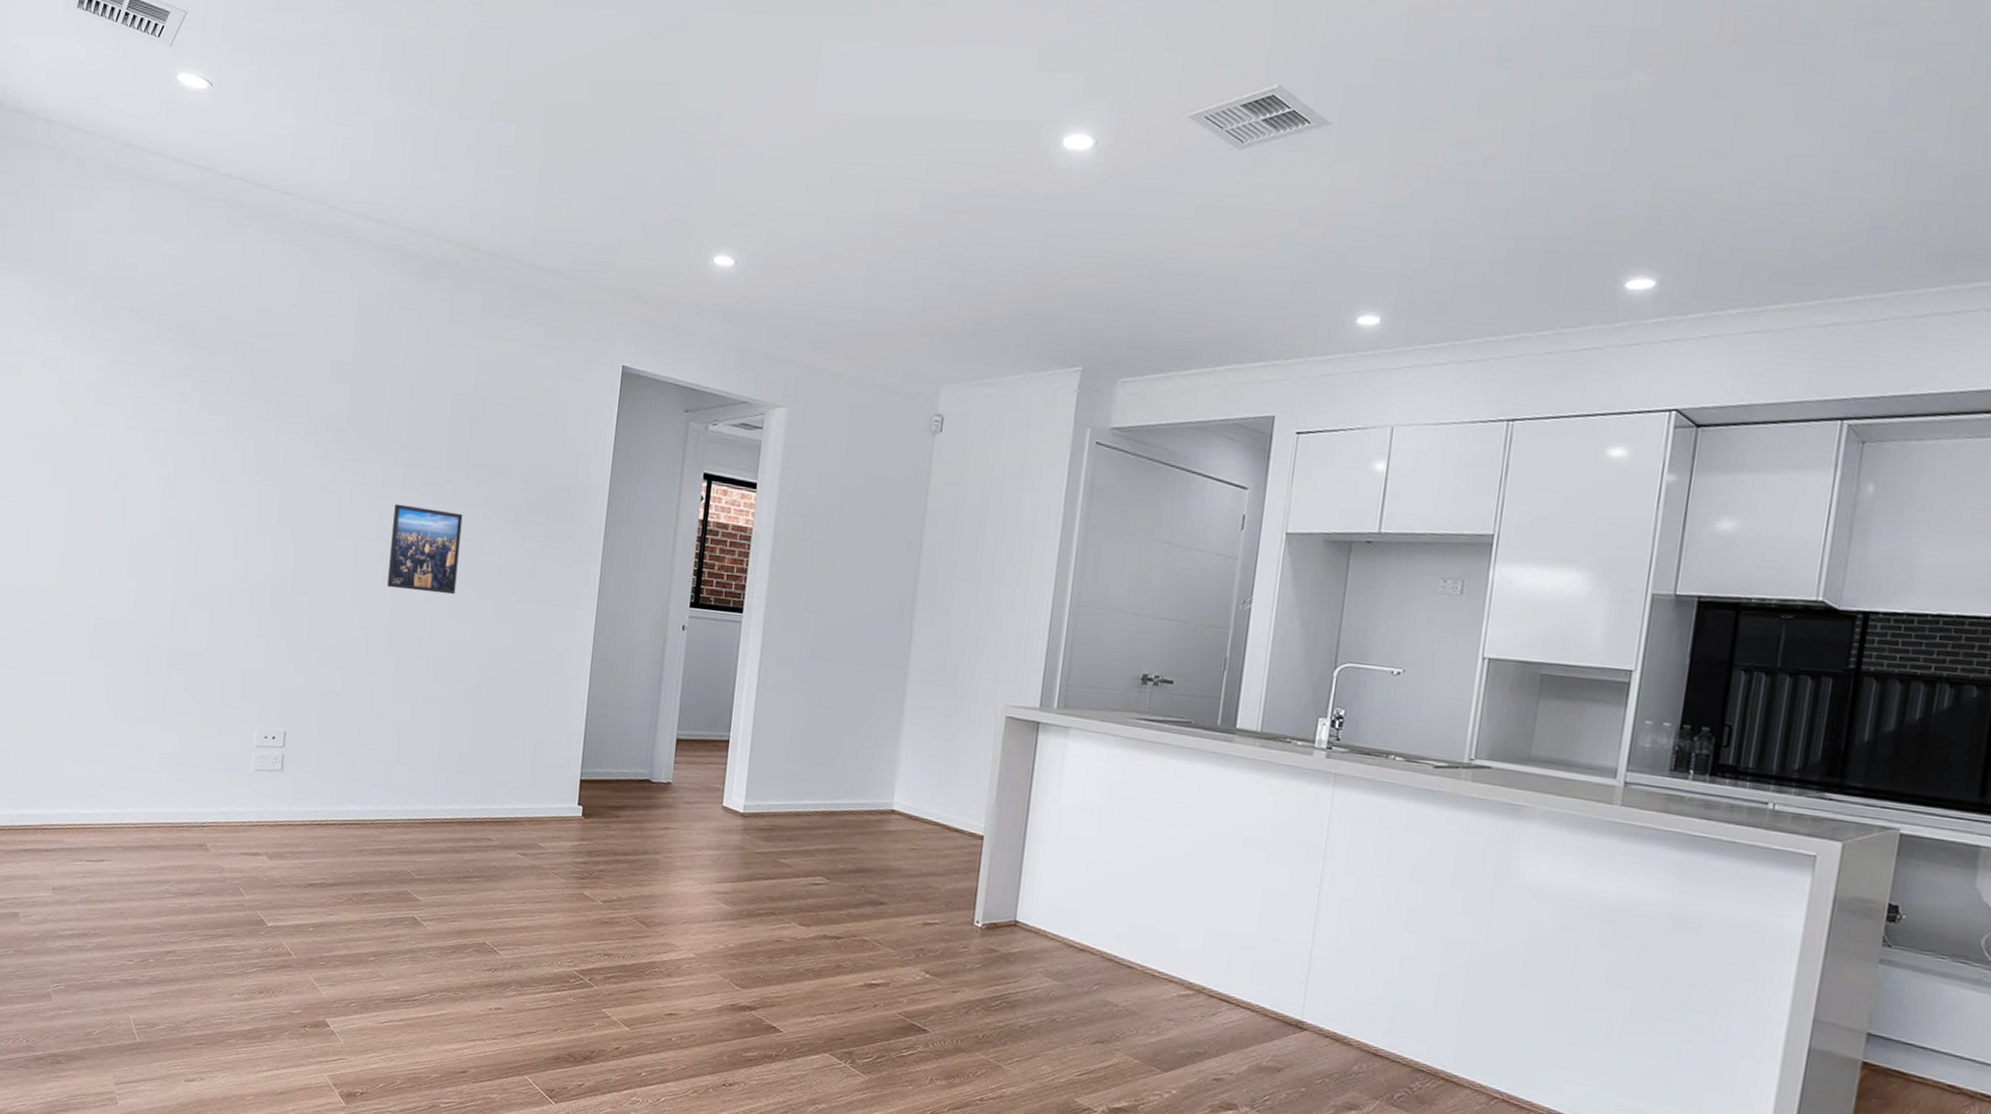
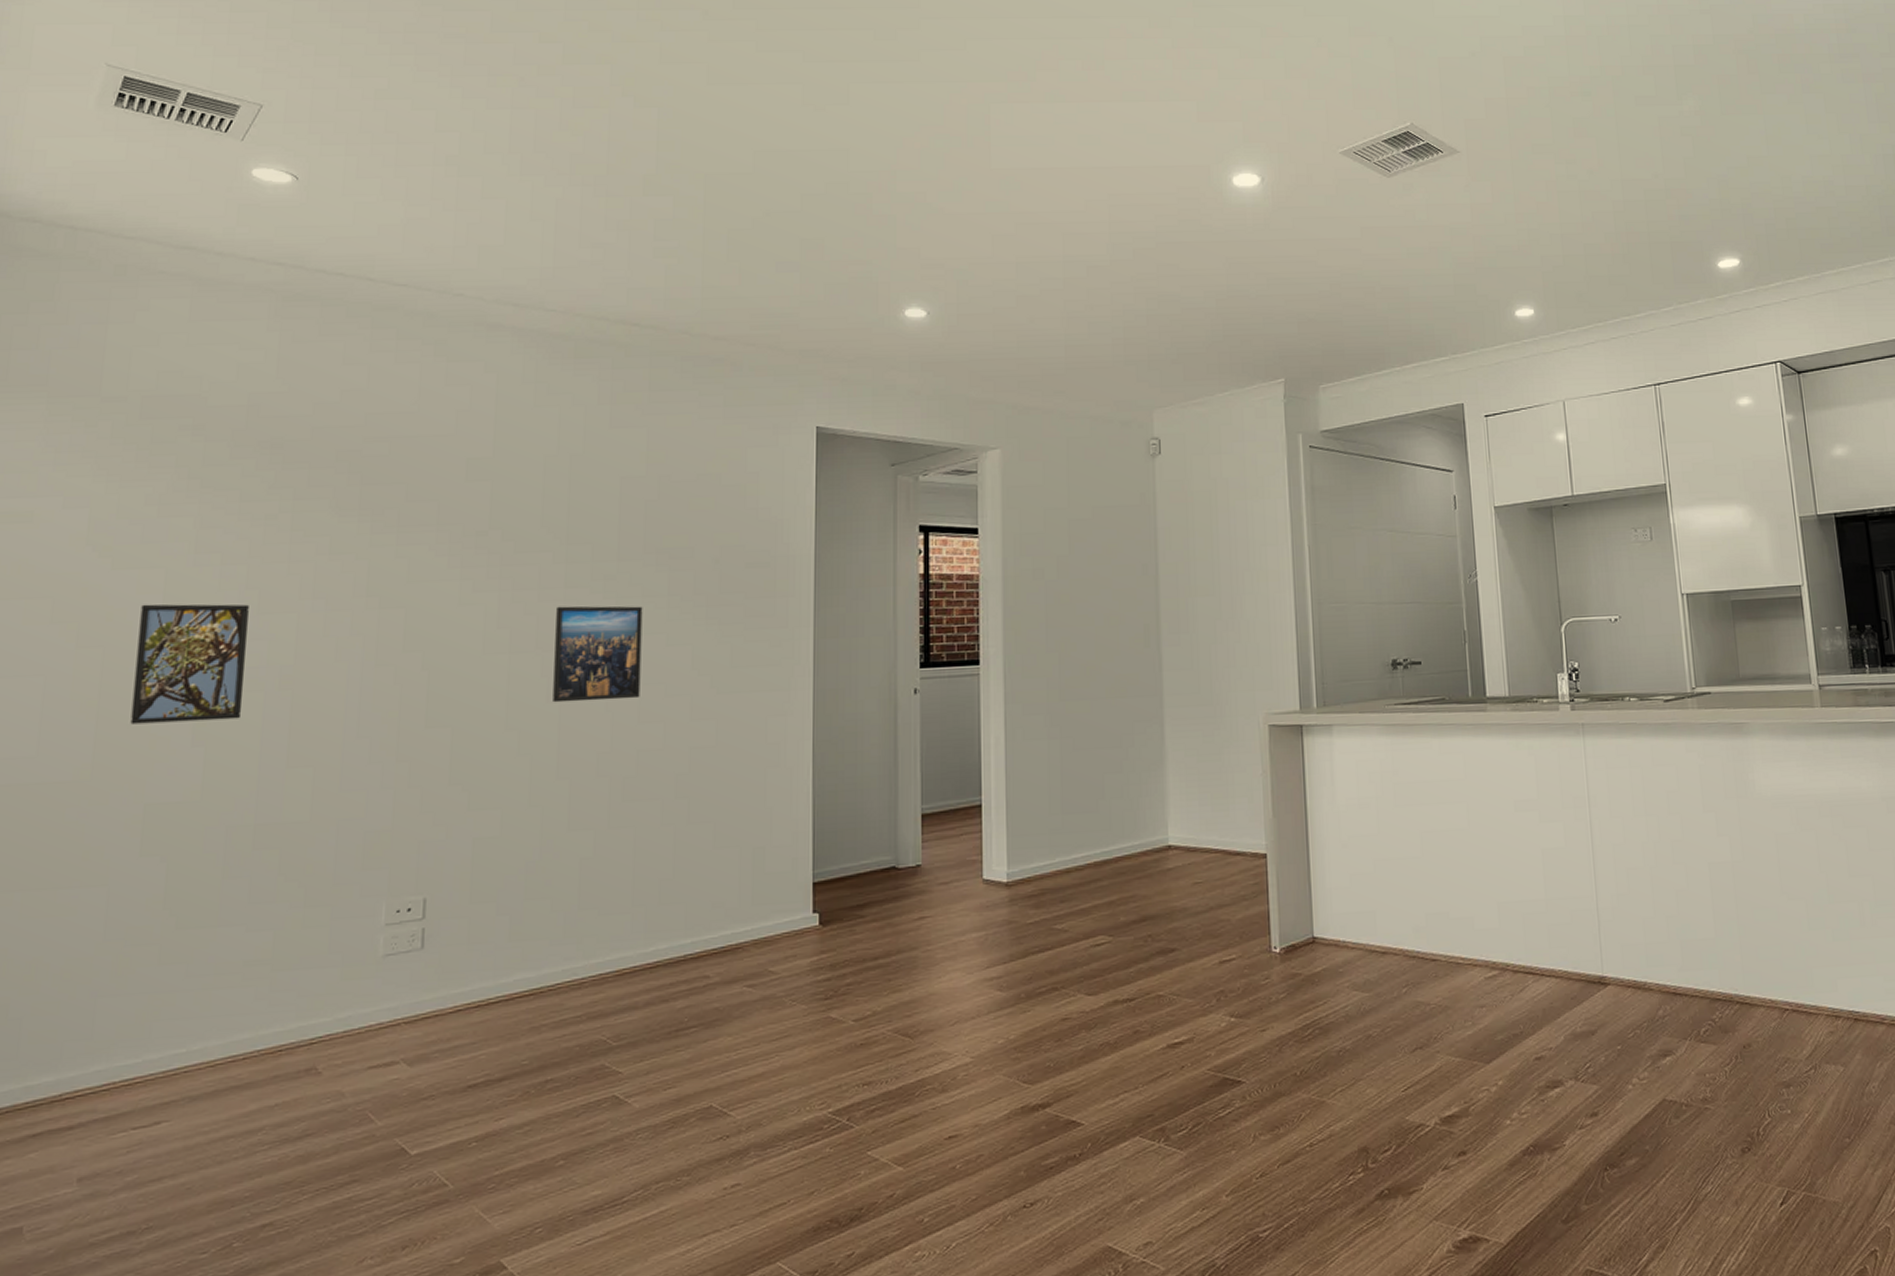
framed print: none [86,455,168,561] -> present [130,604,249,725]

